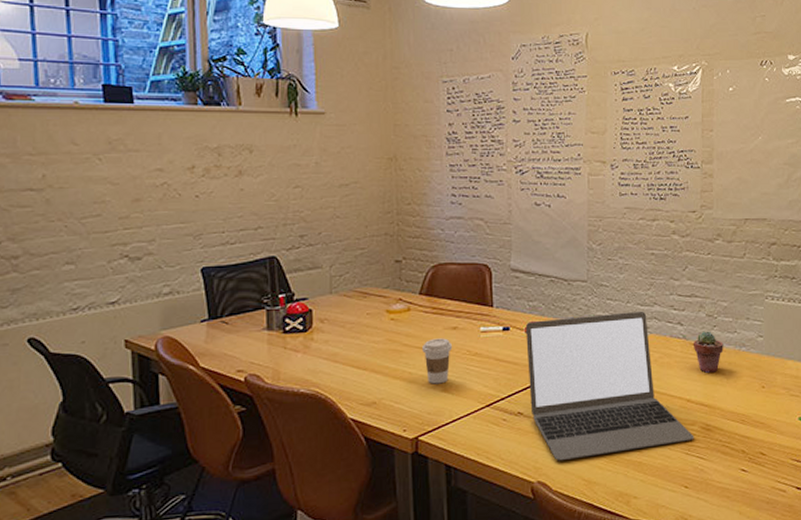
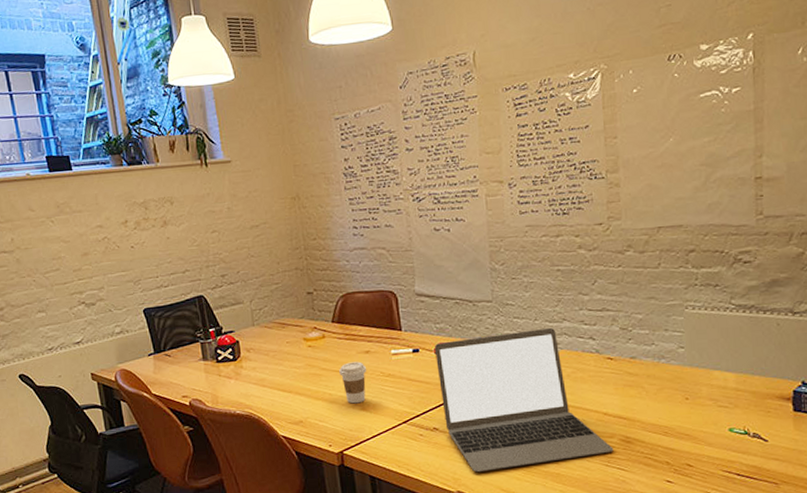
potted succulent: present [694,331,724,373] -> none [608,344,641,386]

